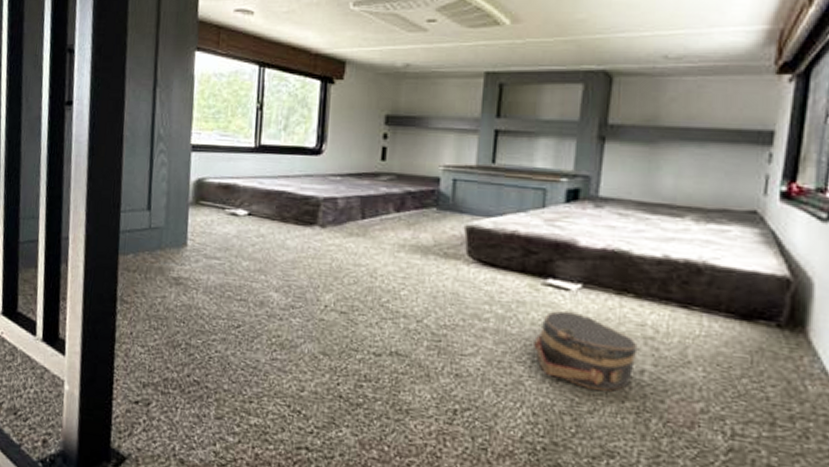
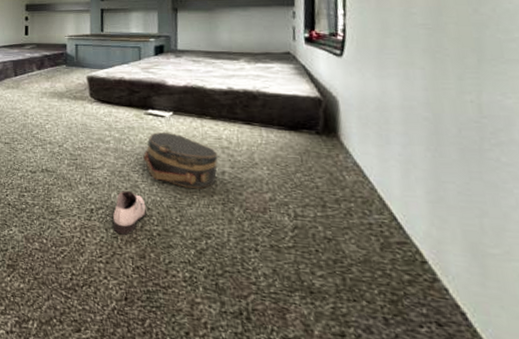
shoe: none [482,388,531,447] -> present [113,191,146,235]

